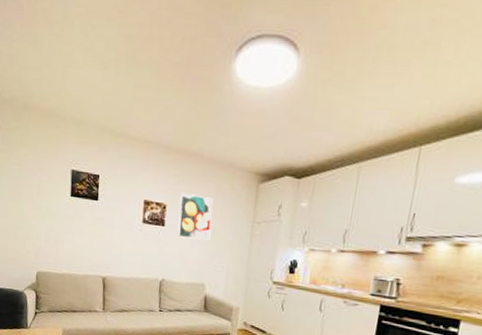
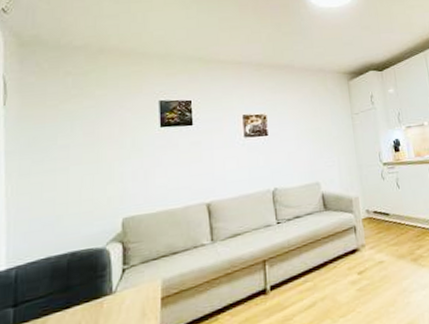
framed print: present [177,192,213,241] -> none [278,100,316,143]

